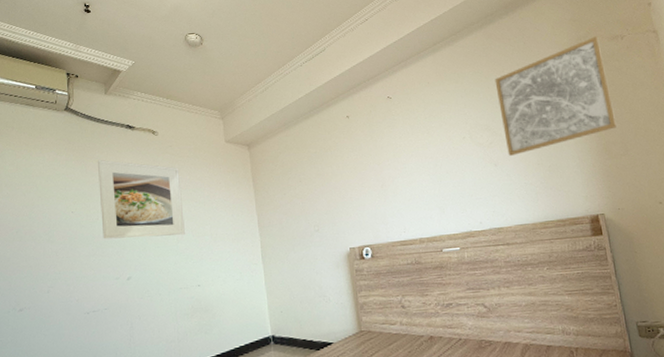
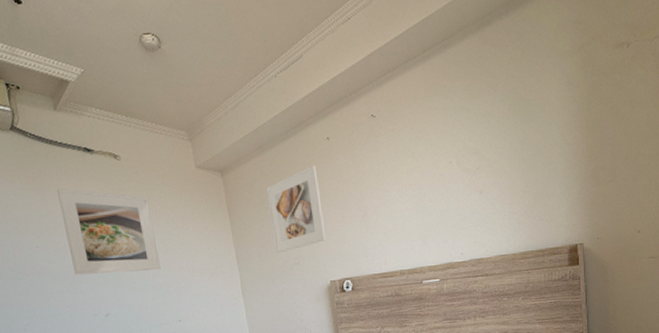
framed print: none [289,139,346,221] -> present [266,164,326,254]
wall art: present [494,35,617,156] -> none [487,42,608,183]

